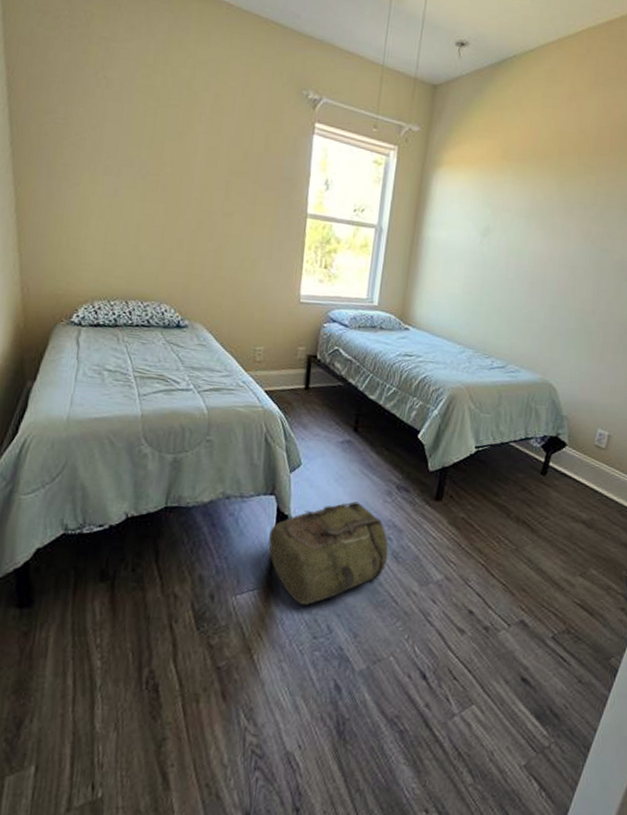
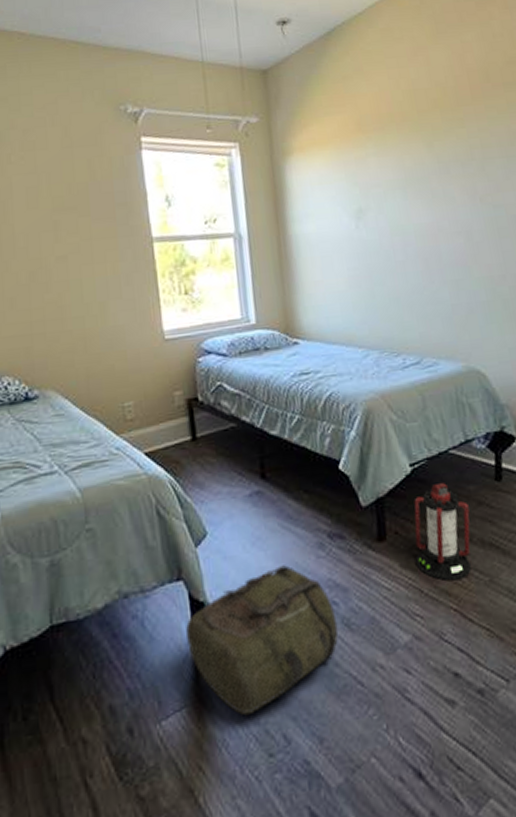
lantern: none [460,466,514,544] -> present [414,483,472,581]

